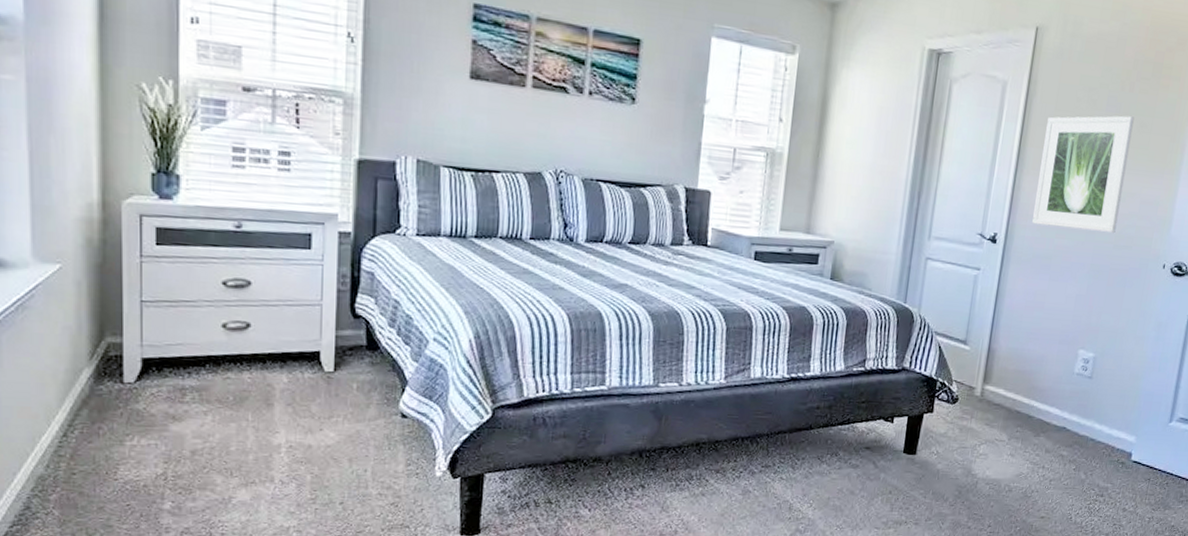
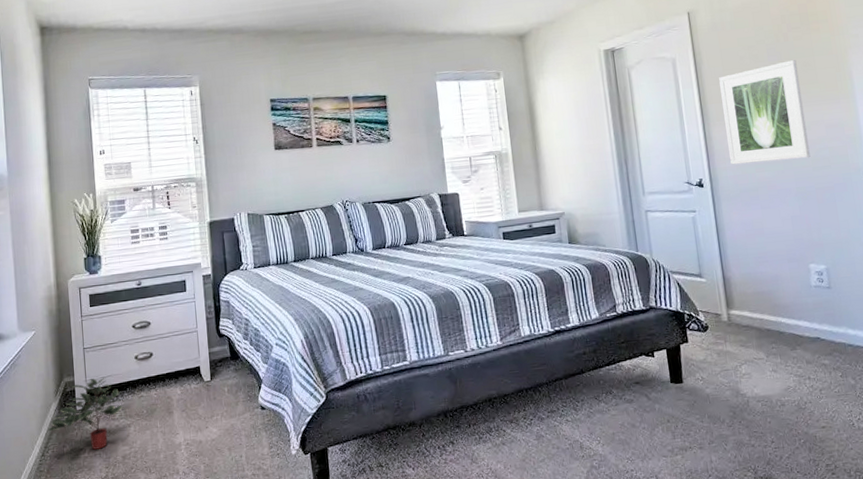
potted plant: none [74,344,197,438] -> present [48,378,123,450]

